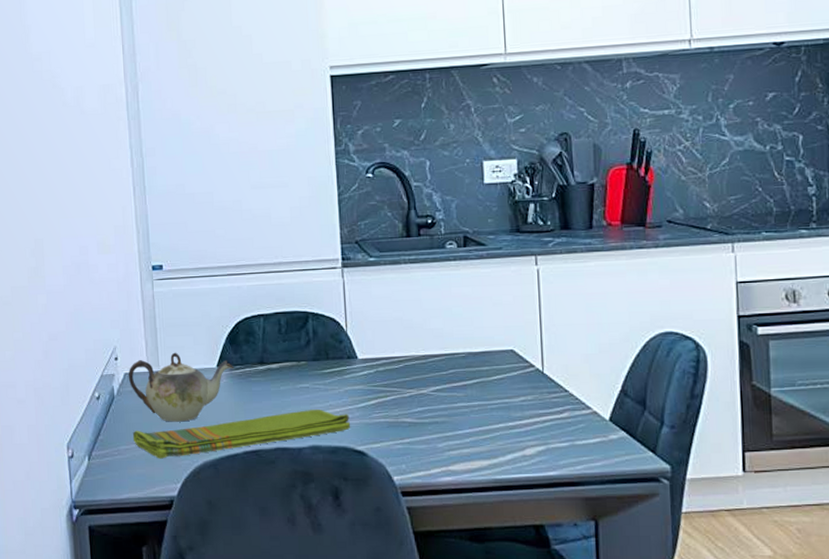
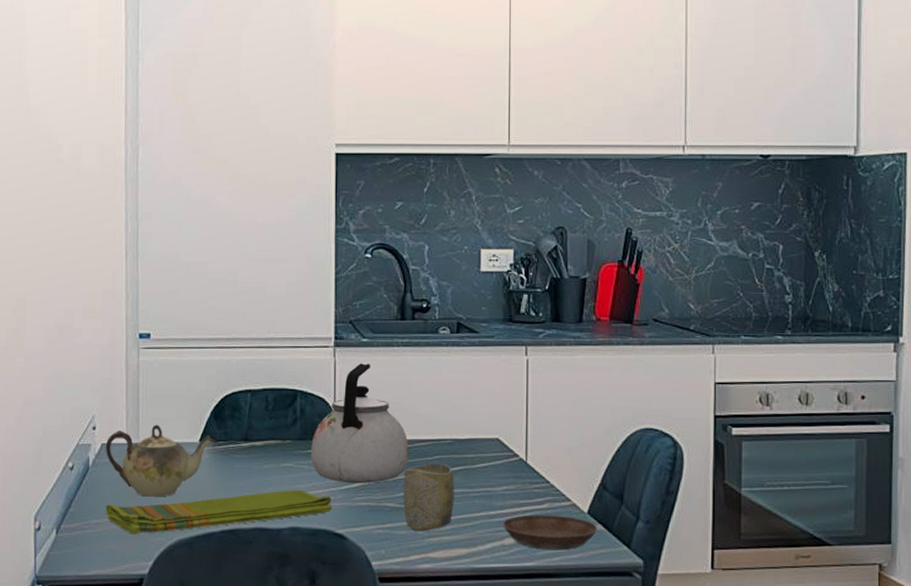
kettle: none [325,282,423,400] -> present [310,363,409,483]
cup: none [419,376,472,446] -> present [403,462,454,532]
saucer: none [522,423,620,459] -> present [503,514,597,550]

